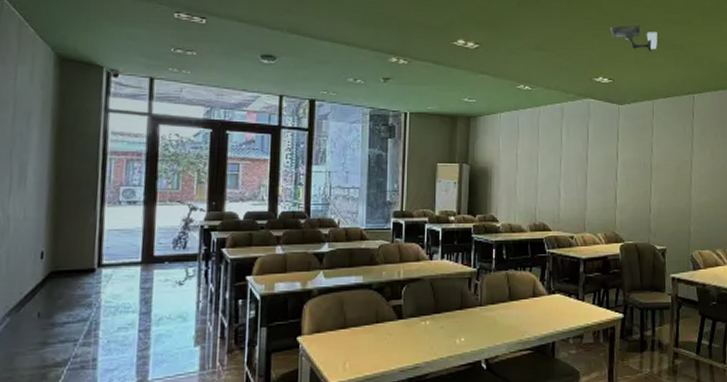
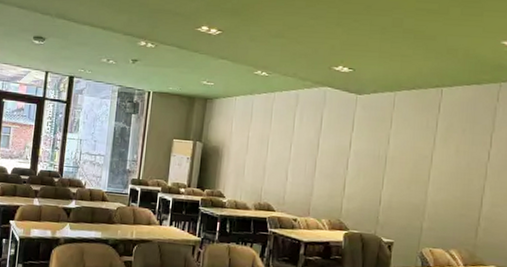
security camera: present [609,25,658,52] -> none [355,14,408,42]

